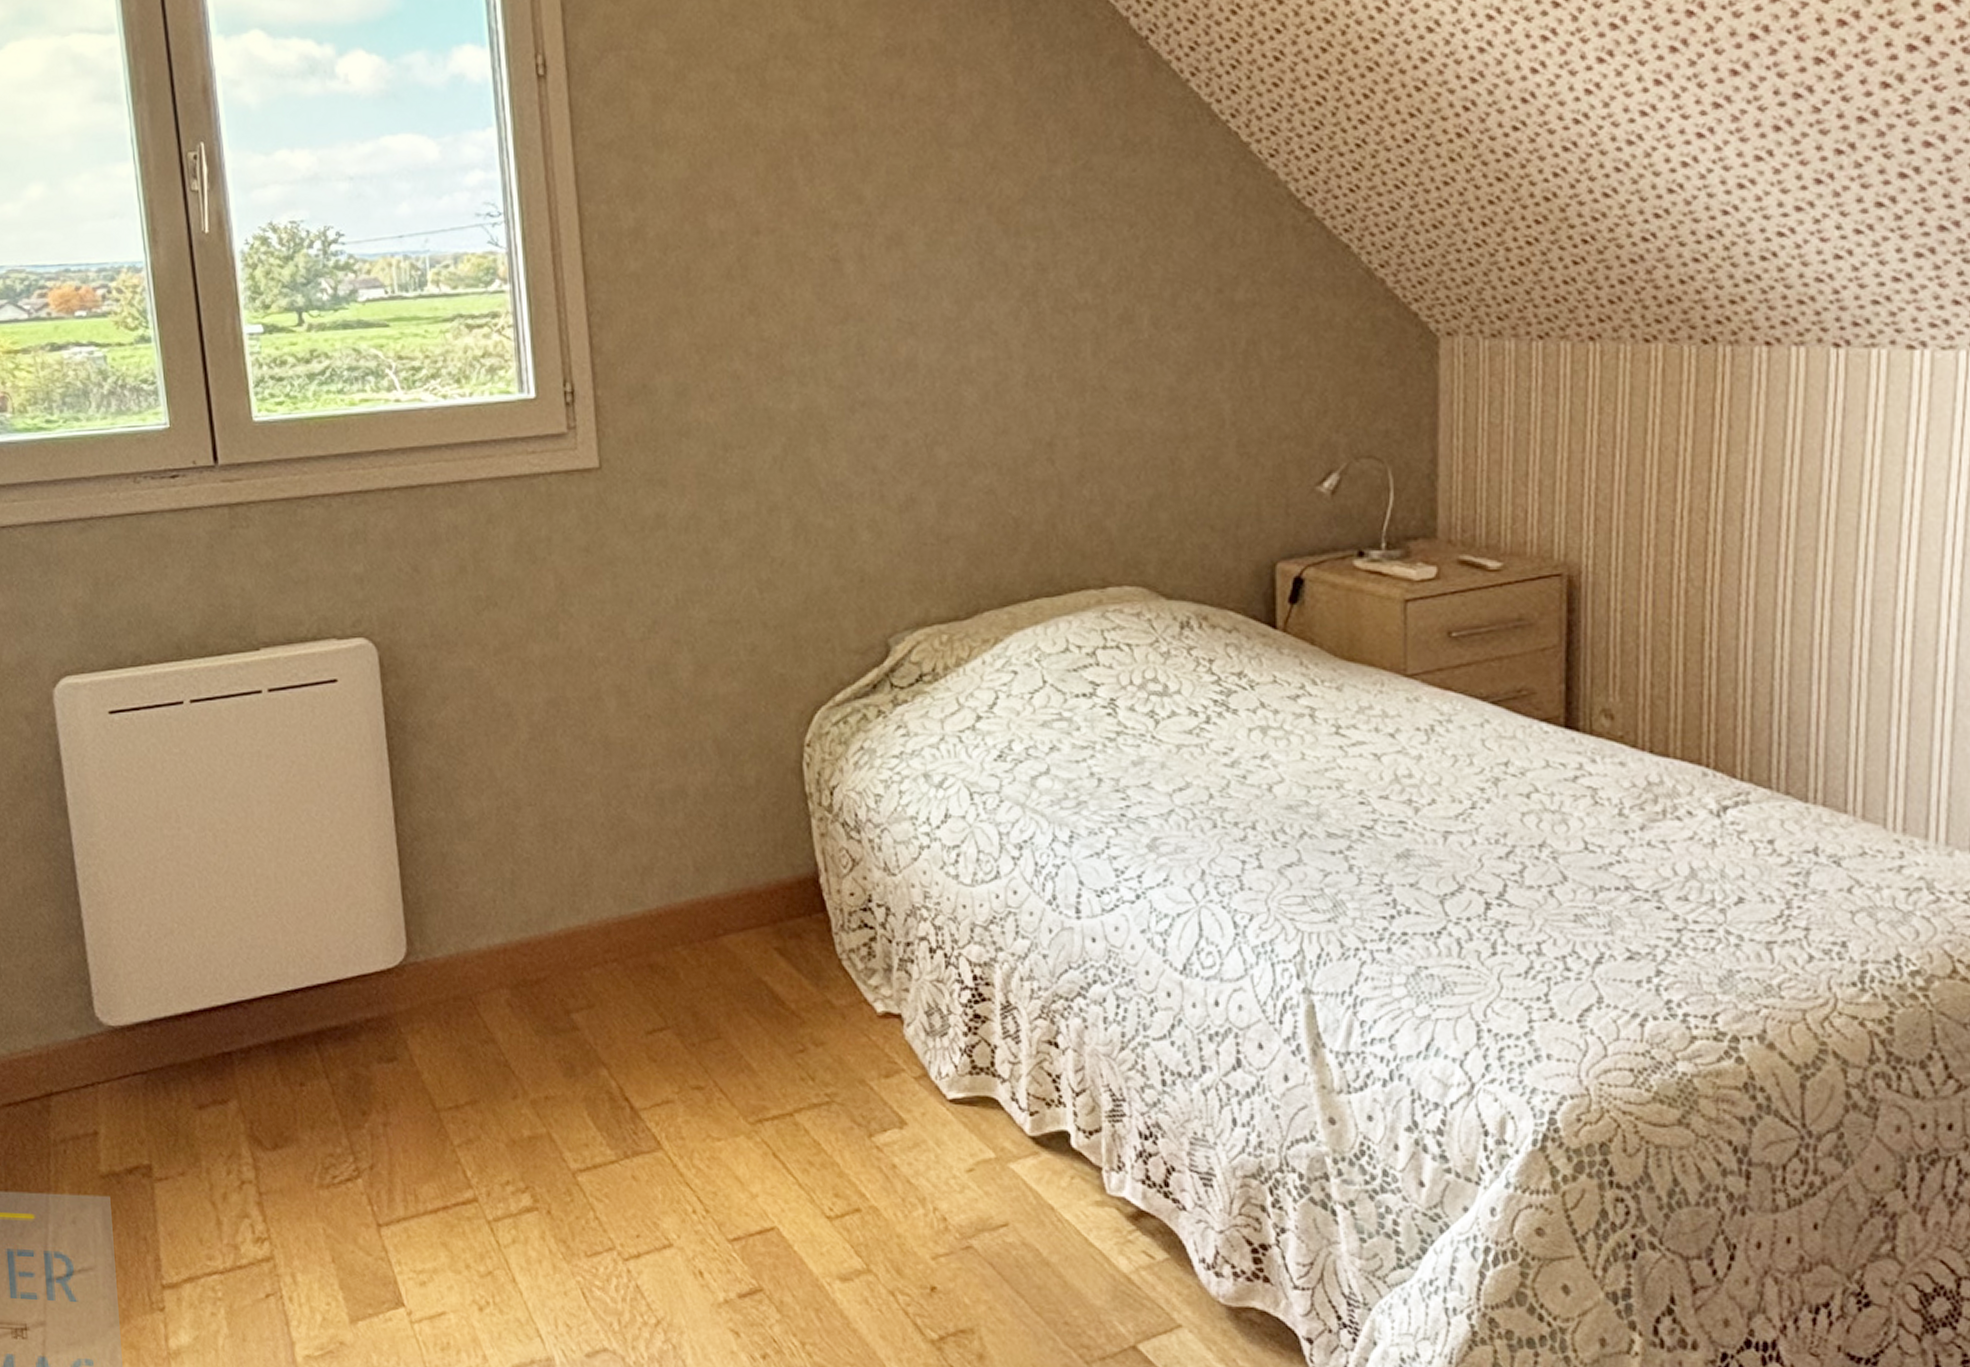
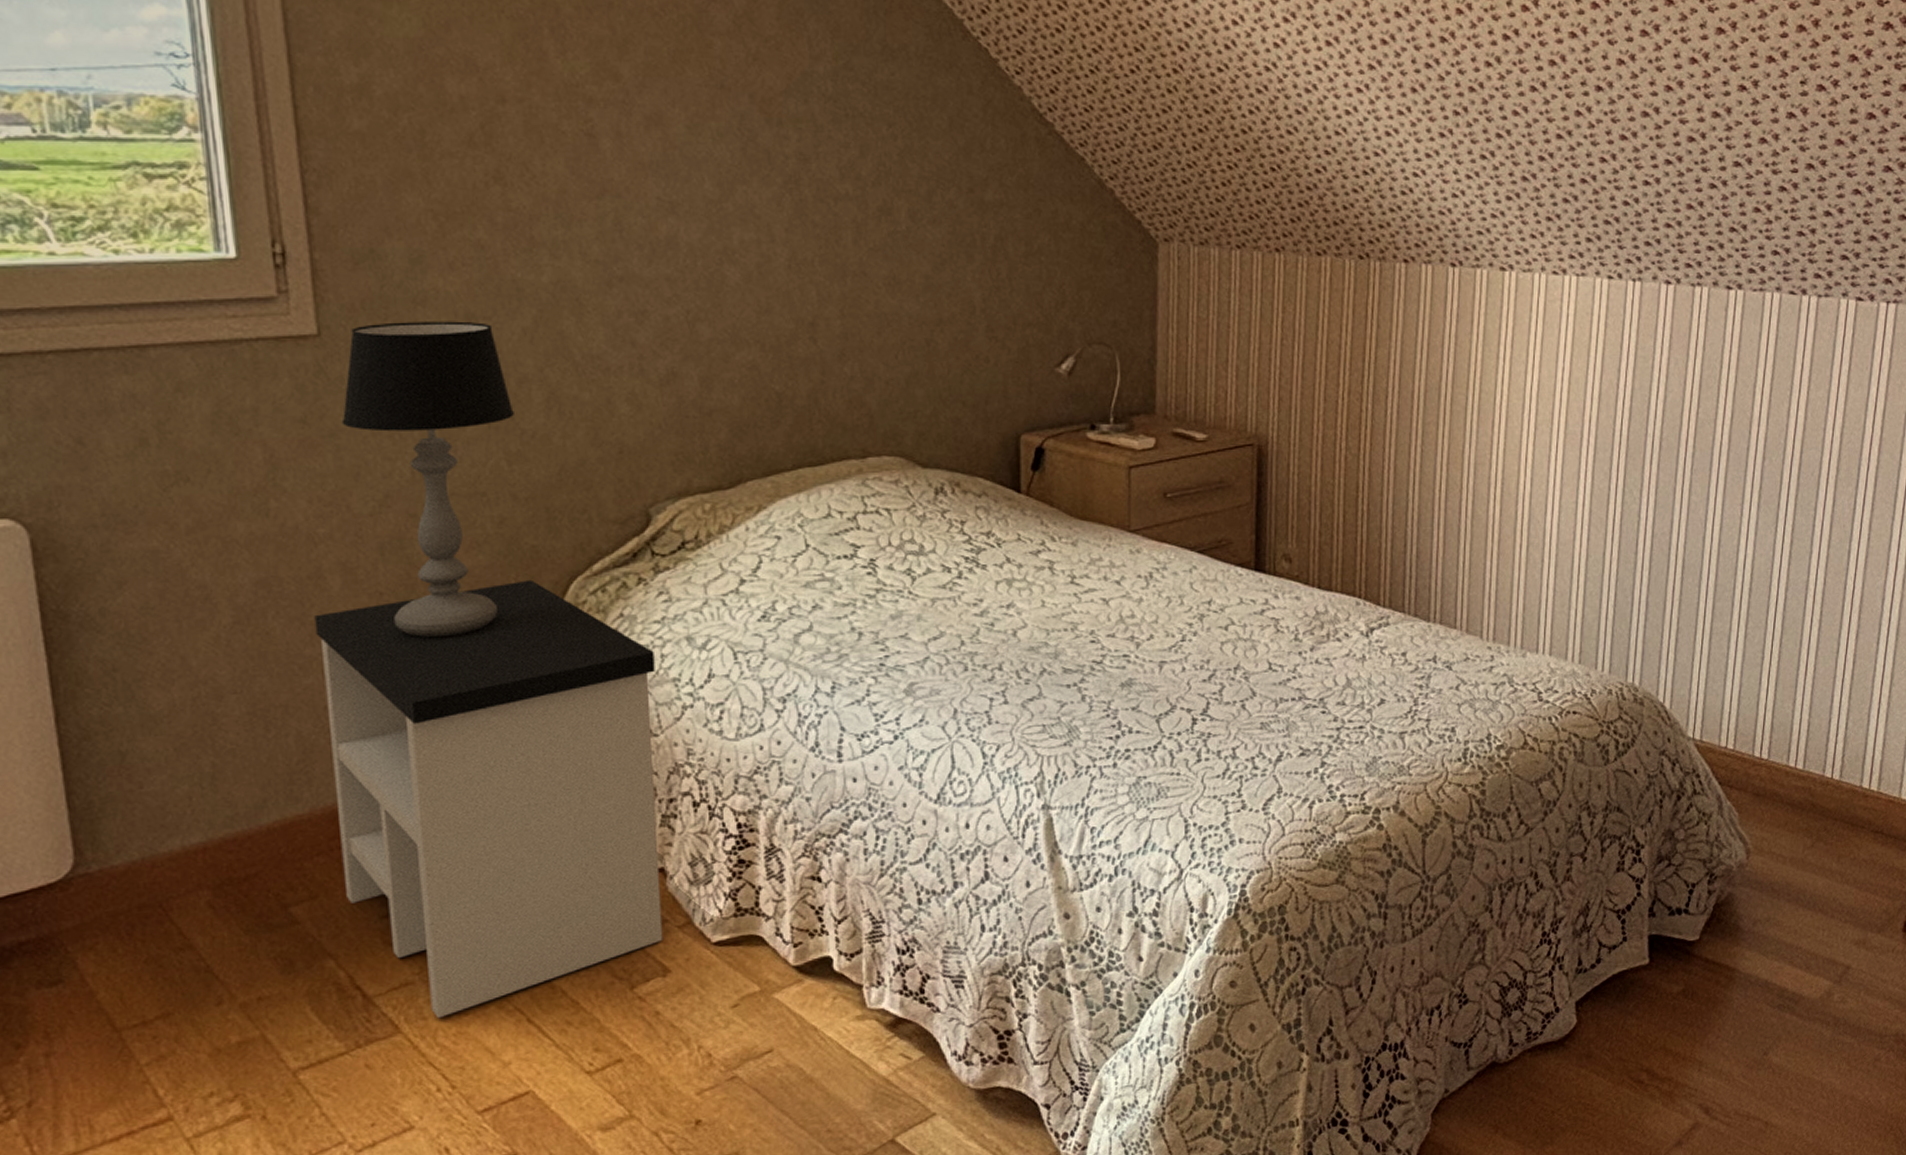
side table: none [594,708,900,1141] -> present [314,579,663,1019]
table lamp: none [618,451,765,762] -> present [341,321,514,638]

